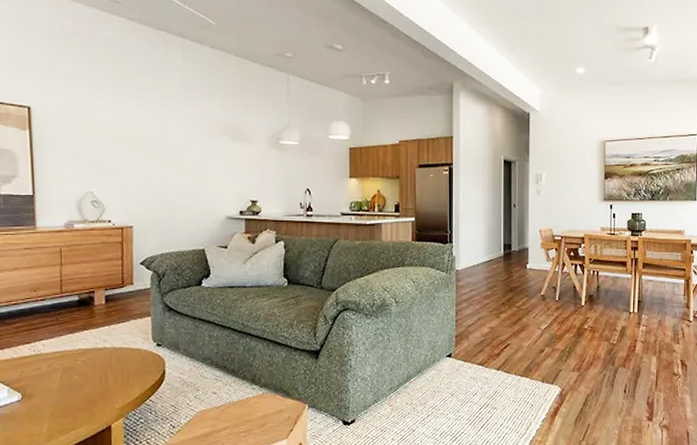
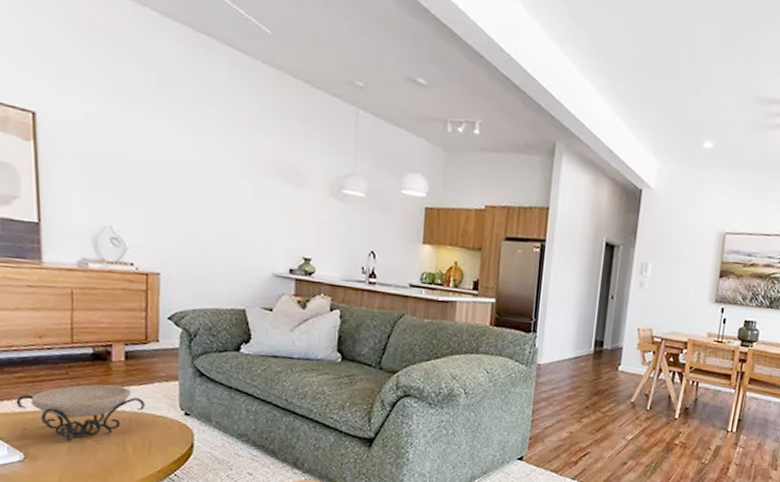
decorative bowl: none [15,325,123,380] -> present [16,384,145,442]

